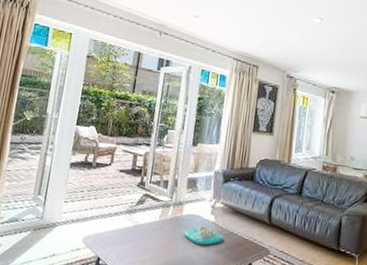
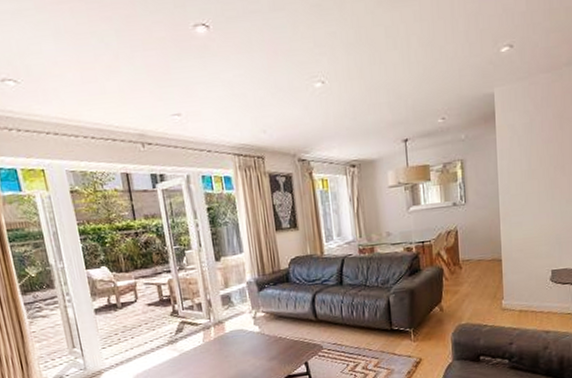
decorative tray: present [184,225,224,245] -> none [232,337,273,357]

